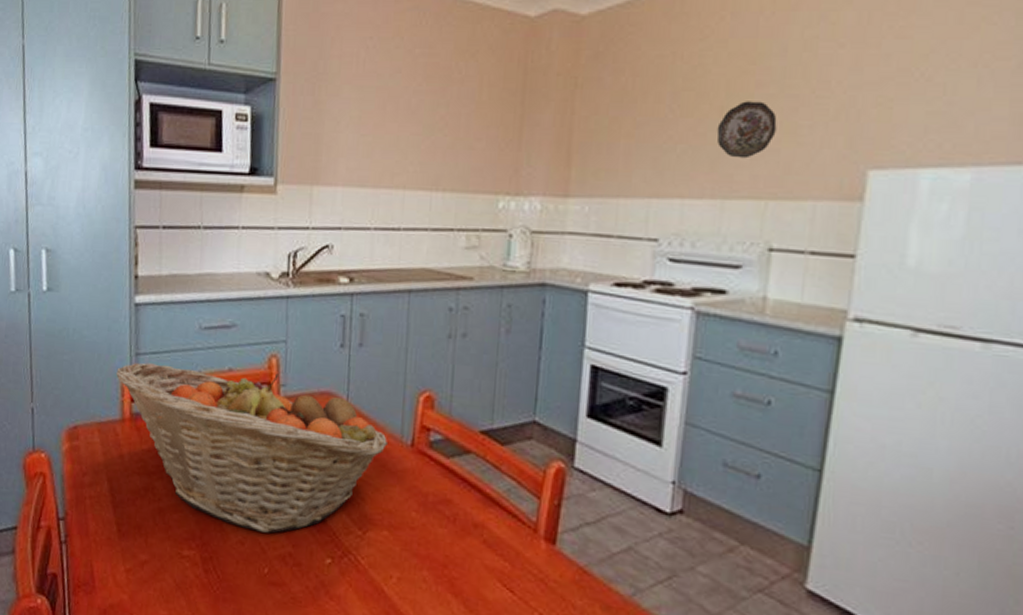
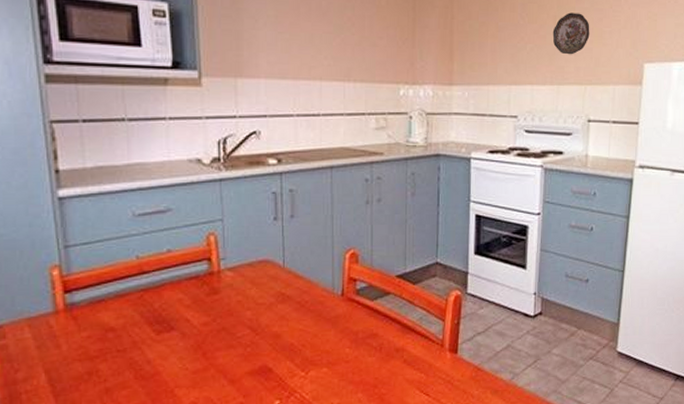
fruit basket: present [116,362,389,534] -> none [44,249,322,391]

